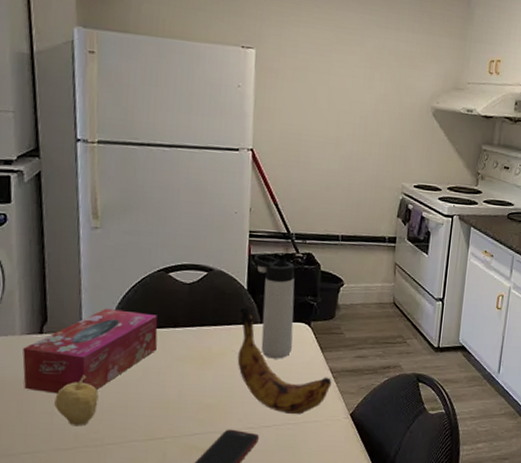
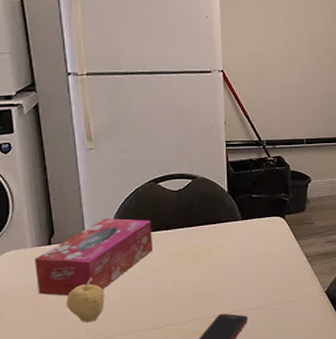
banana: present [237,306,332,415] -> none [221,206,307,296]
thermos bottle: present [254,254,295,359] -> none [232,160,271,250]

